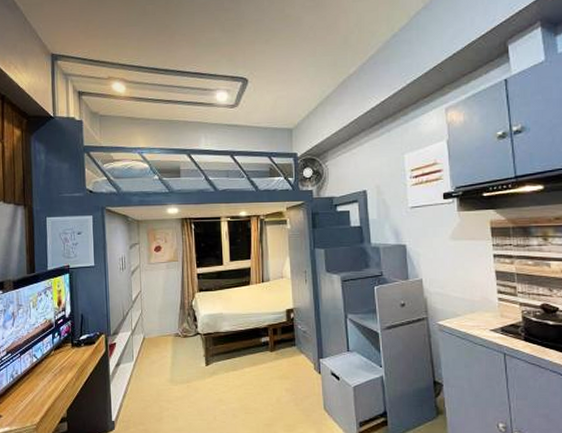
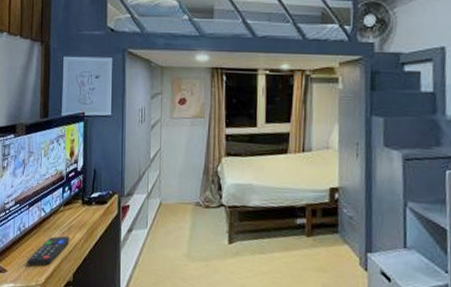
remote control: none [21,377,62,409] -> present [27,235,70,267]

